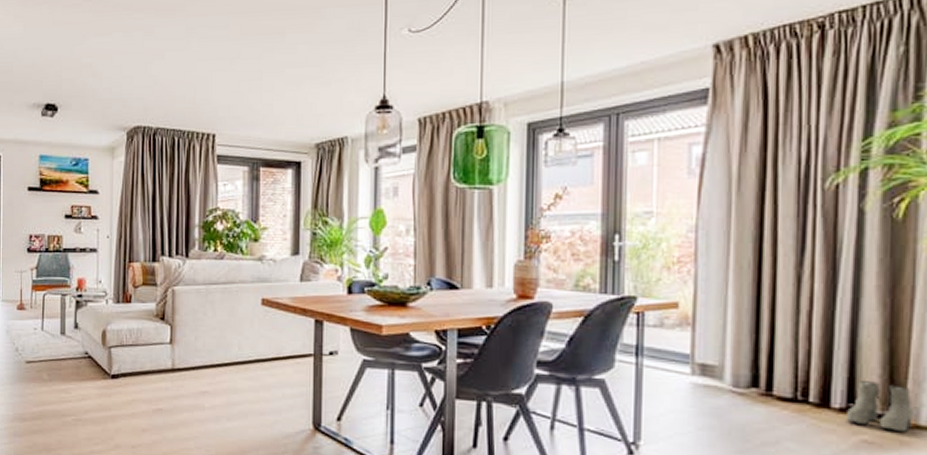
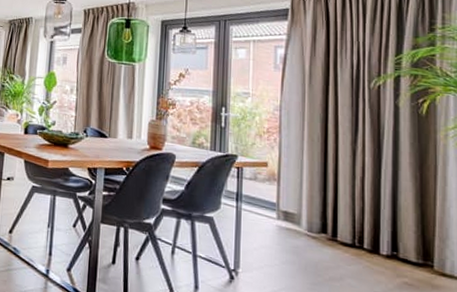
boots: present [847,381,913,431] -> none [392,235,440,278]

